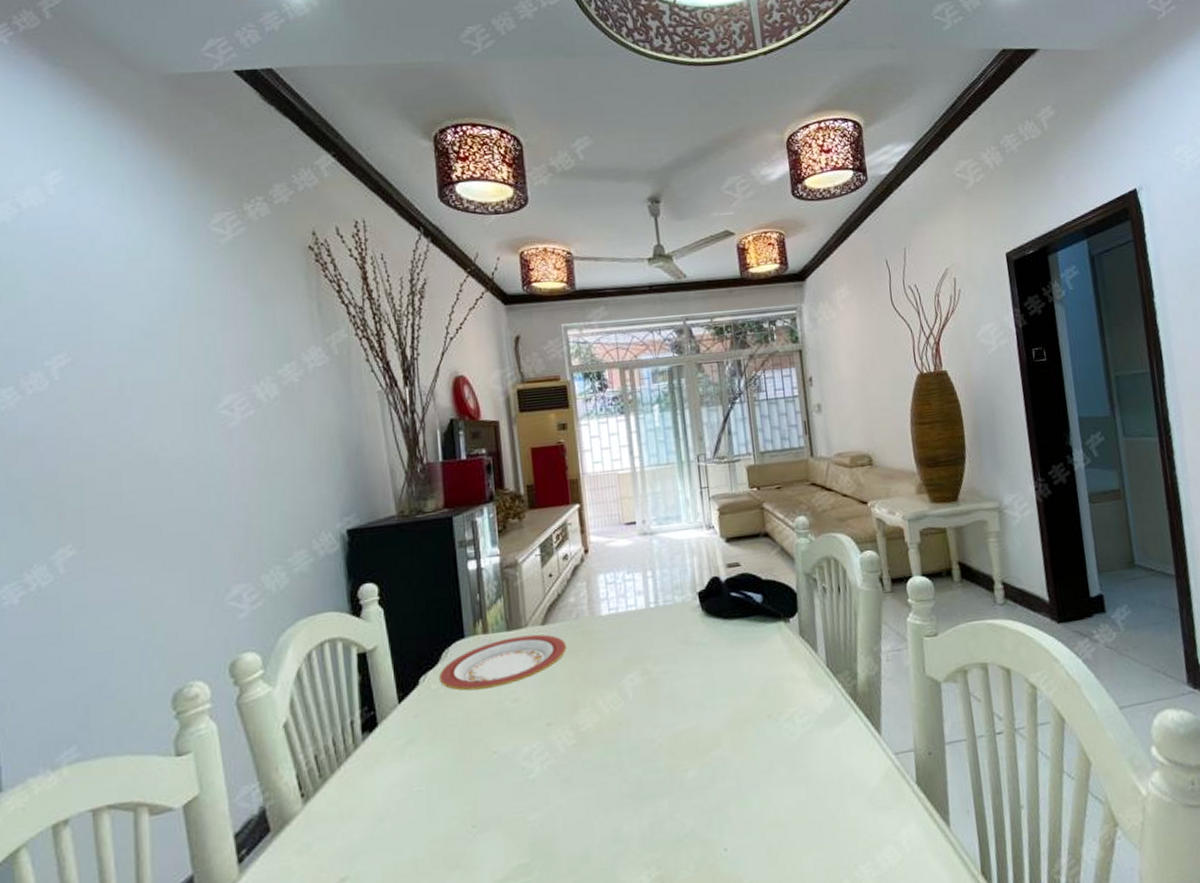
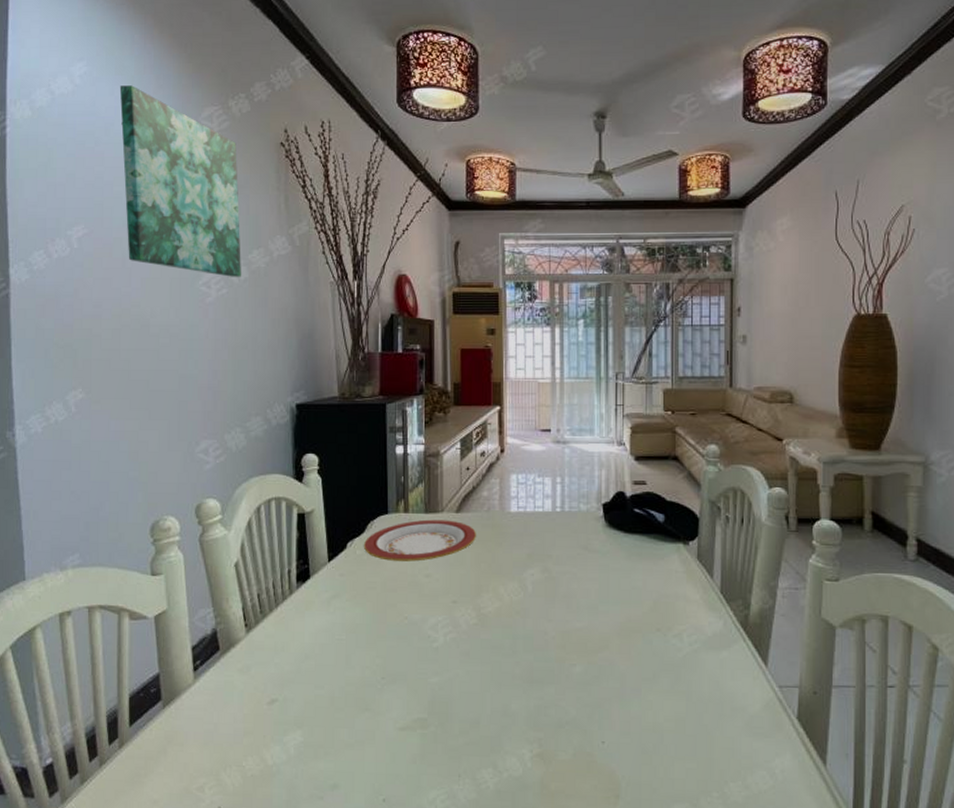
wall art: none [106,193,271,397] -> present [119,85,241,277]

